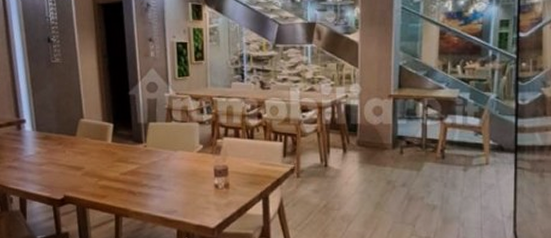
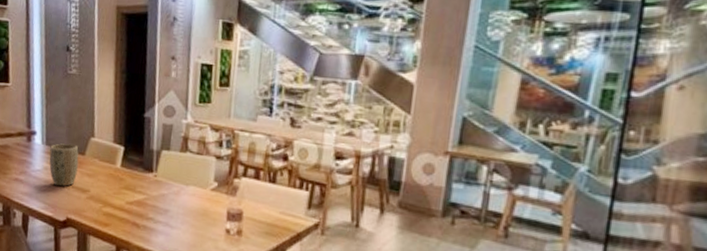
plant pot: none [41,127,71,168] -> present [49,143,79,187]

